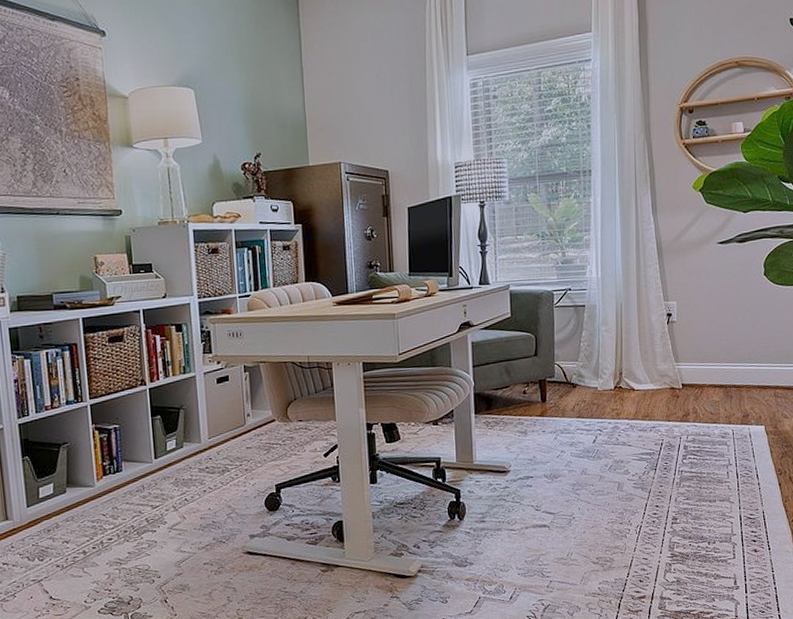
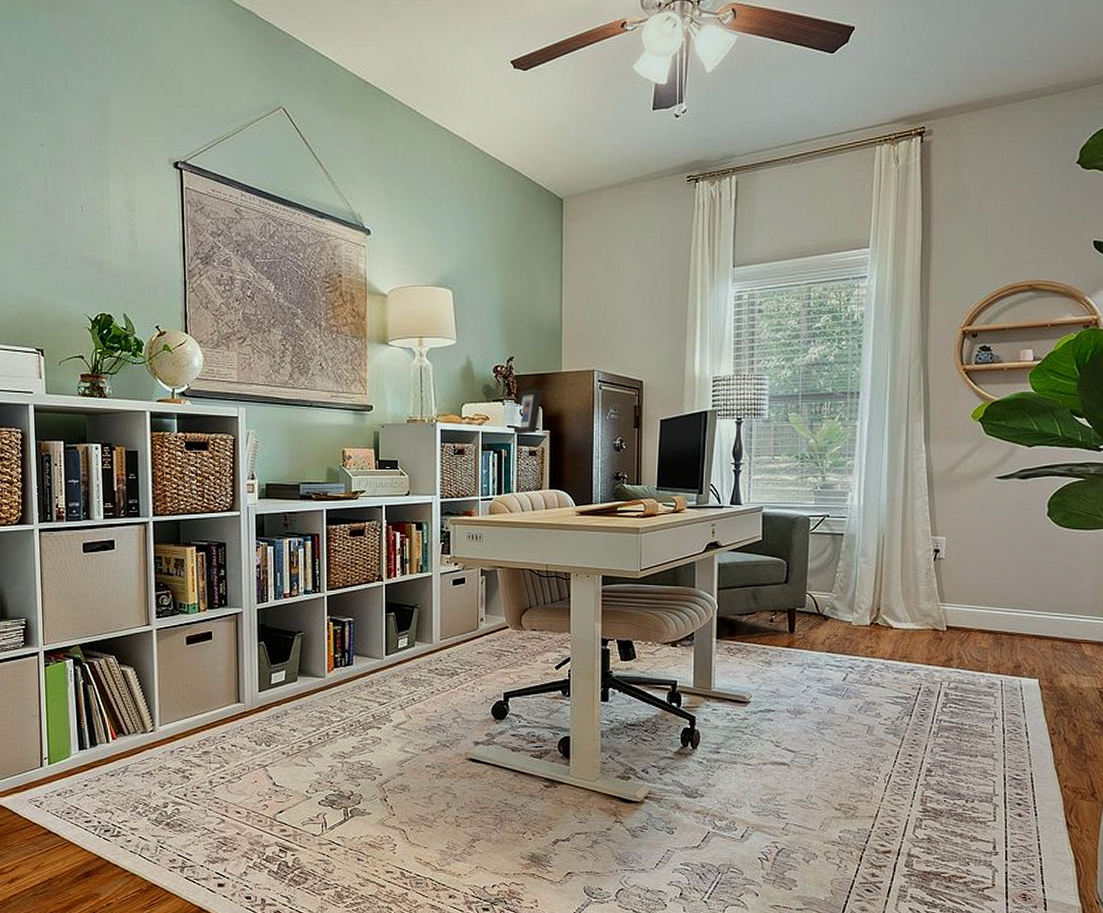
picture frame: none [265,184,292,230] -> present [513,389,542,435]

